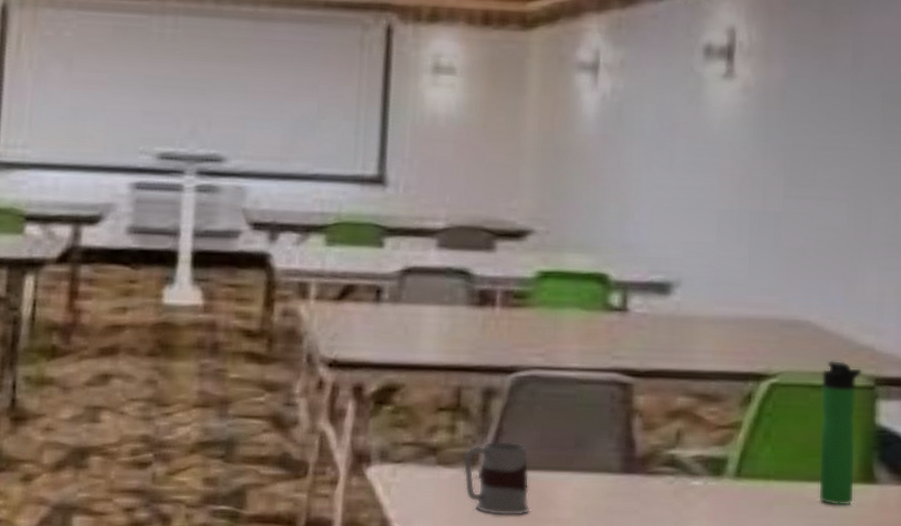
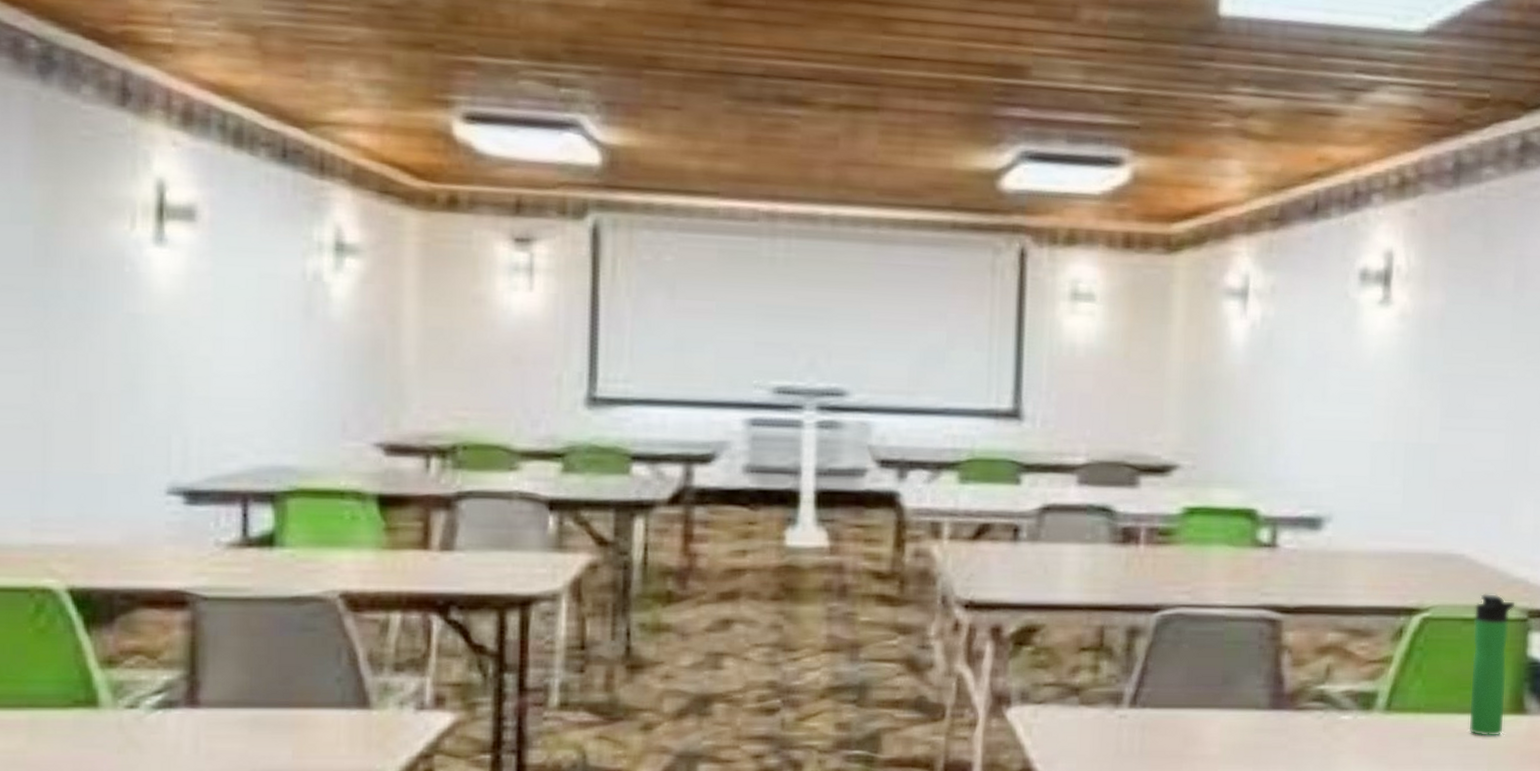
mug: present [463,440,530,516] -> none [1107,679,1177,754]

